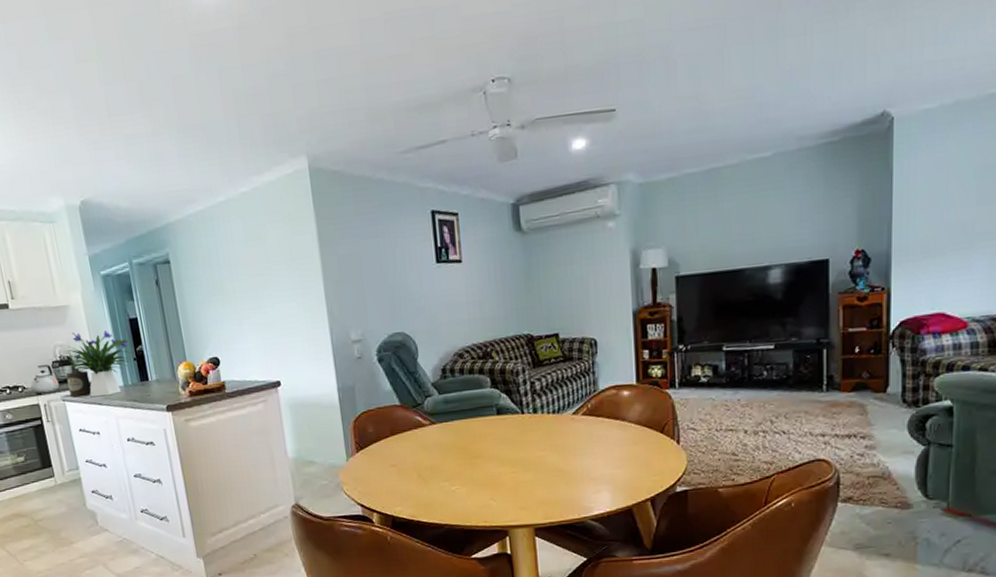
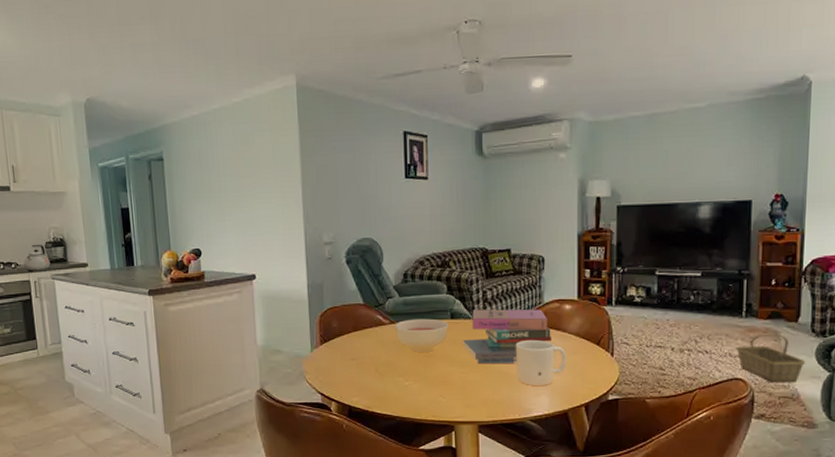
flower arrangement: present [64,330,131,398] -> none [58,217,120,278]
canister: present [65,369,92,398] -> none [57,250,80,277]
bowl: none [436,416,495,454] -> present [395,318,449,353]
books: none [511,397,610,463] -> present [462,309,551,365]
mug: none [569,431,629,483] -> present [515,339,567,387]
basket: none [817,407,897,462] -> present [736,334,806,383]

